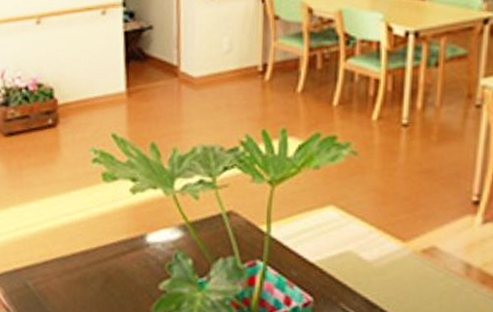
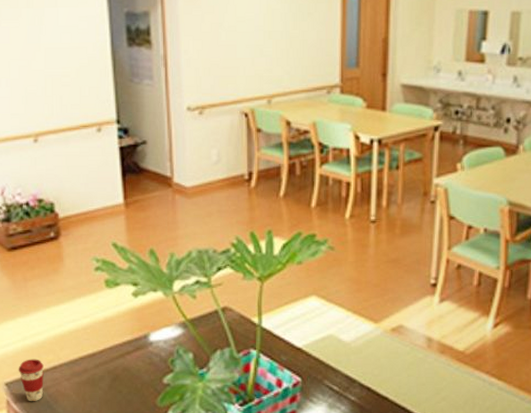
coffee cup: none [8,251,35,297] -> present [18,359,44,402]

